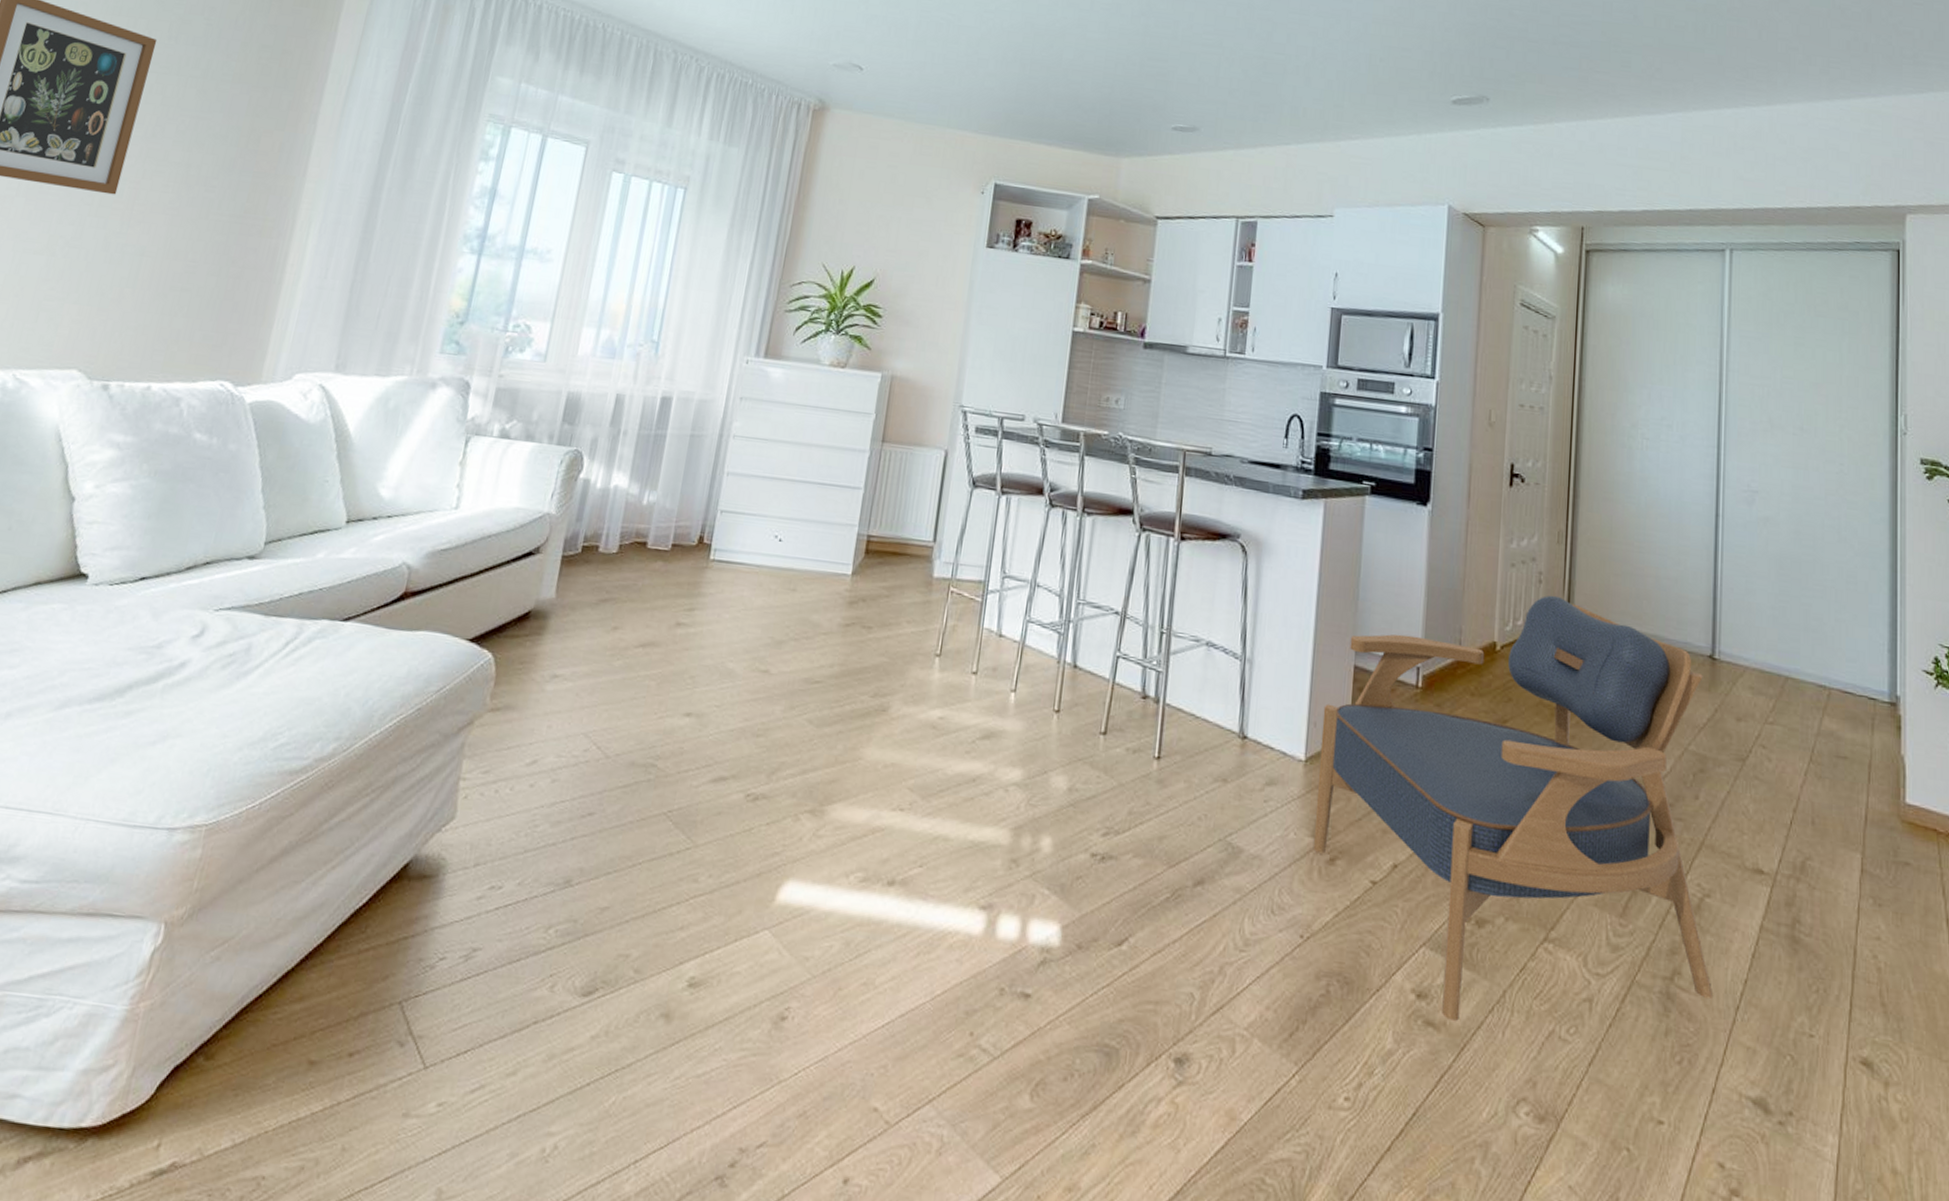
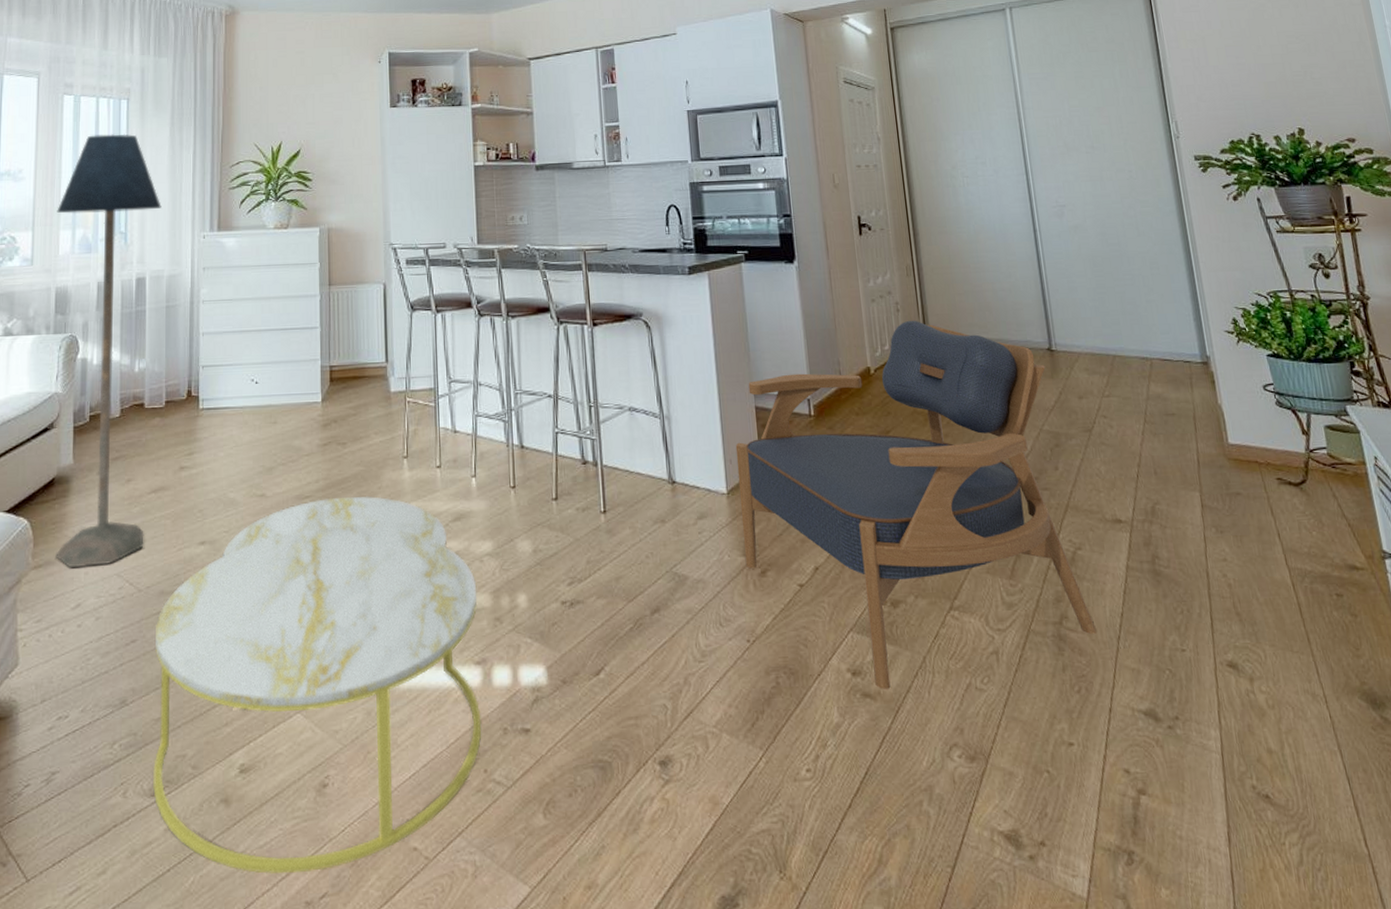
floor lamp: none [517,223,704,722] -> present [56,134,161,569]
coffee table: none [585,687,996,1116] -> present [153,495,482,874]

